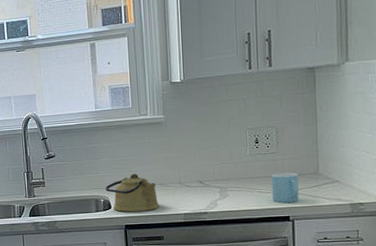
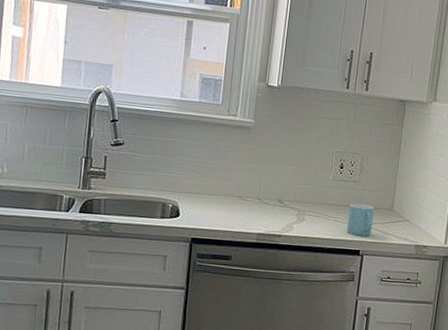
kettle: present [105,173,160,212] -> none [176,179,233,225]

